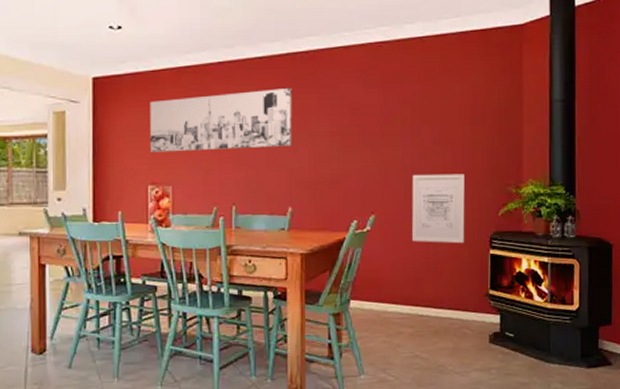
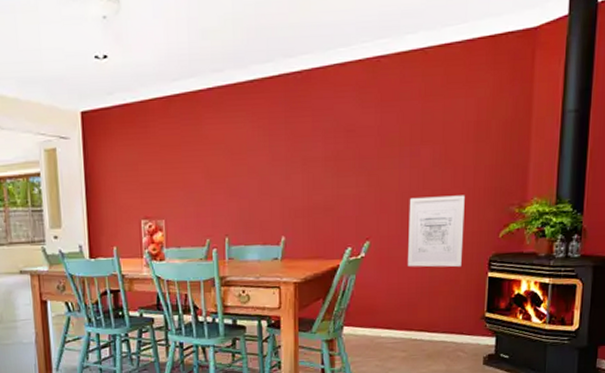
wall art: present [150,87,292,152] -> none [139,111,285,186]

